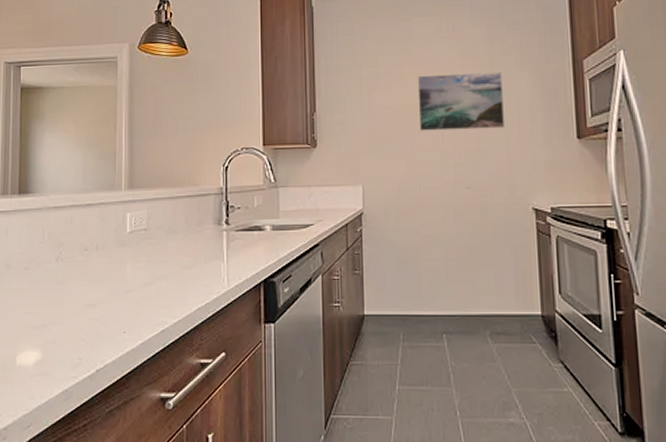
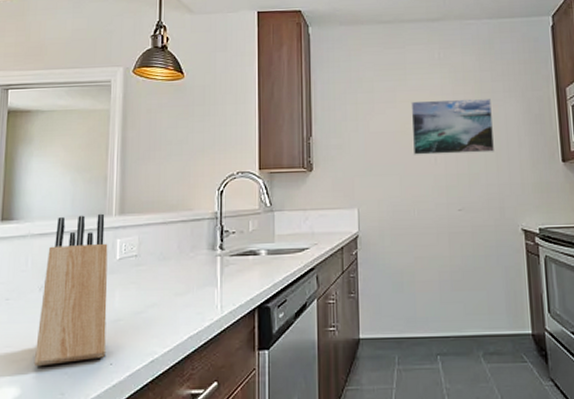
knife block: none [53,188,119,333] -> present [33,213,108,367]

